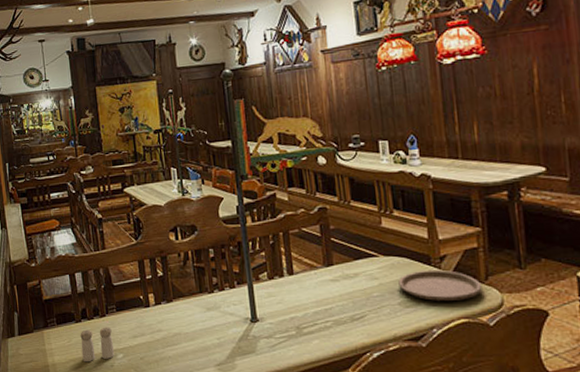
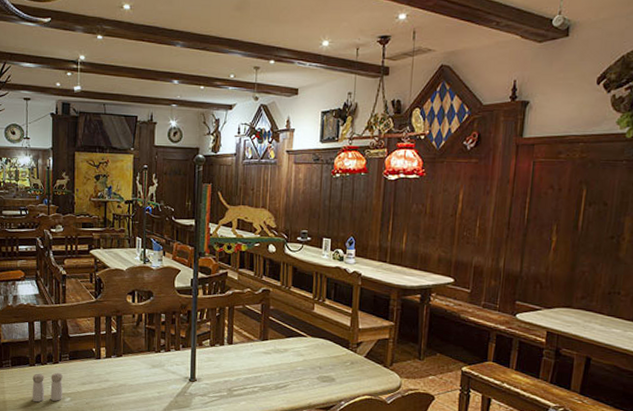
plate: present [398,269,482,302] -> none [320,352,387,381]

